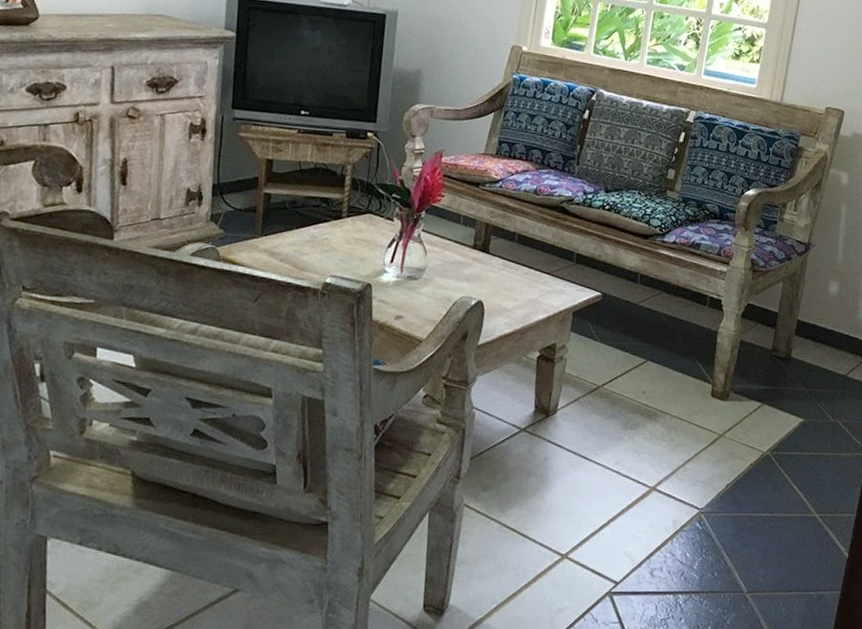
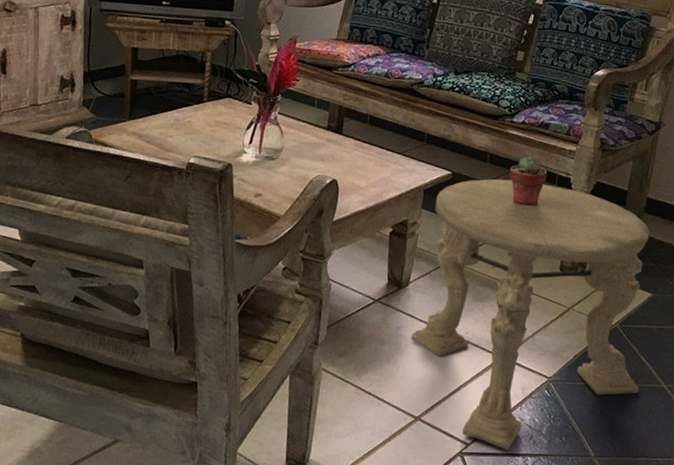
side table: none [558,300,800,588] -> present [411,179,650,450]
potted succulent: none [660,277,699,329] -> present [509,156,548,206]

